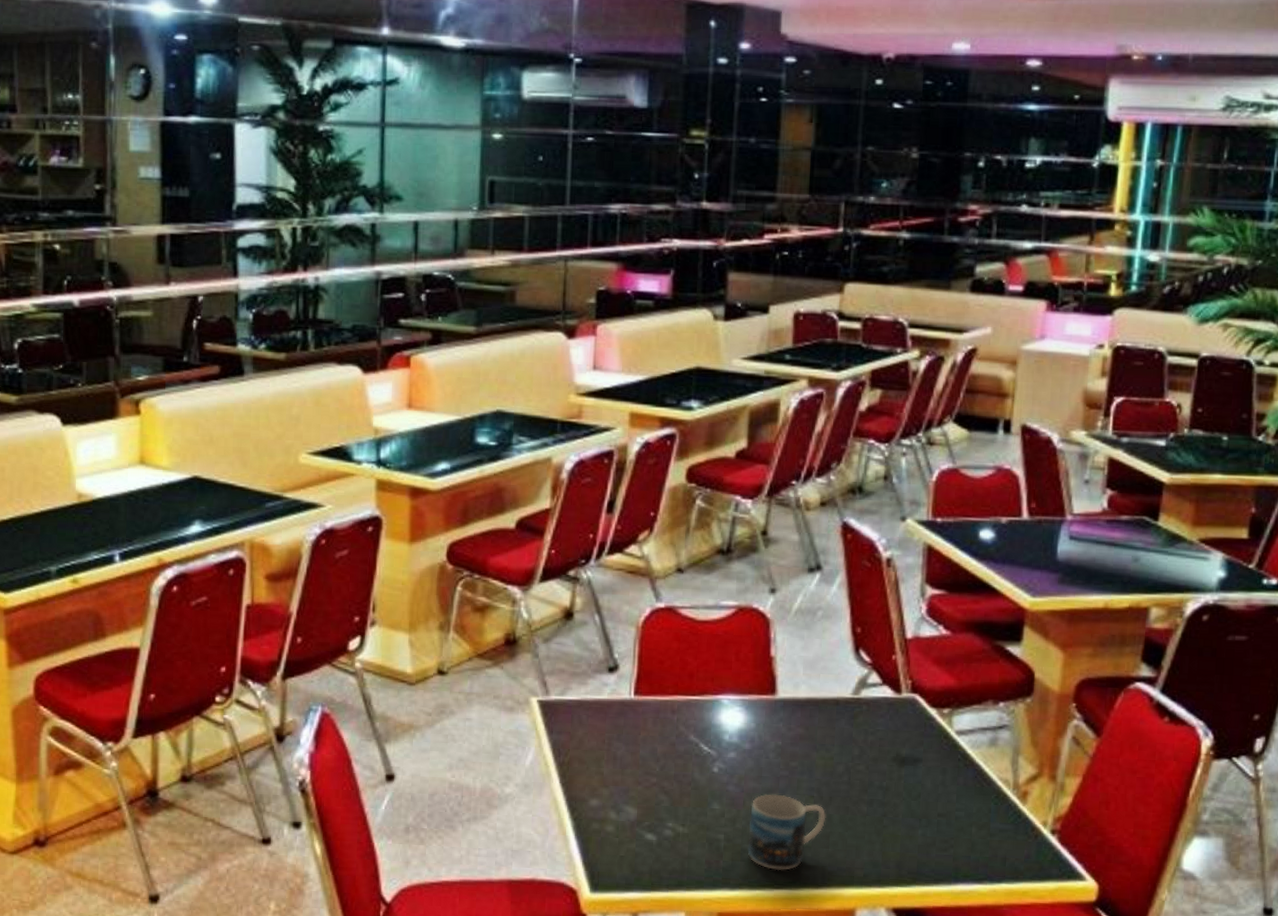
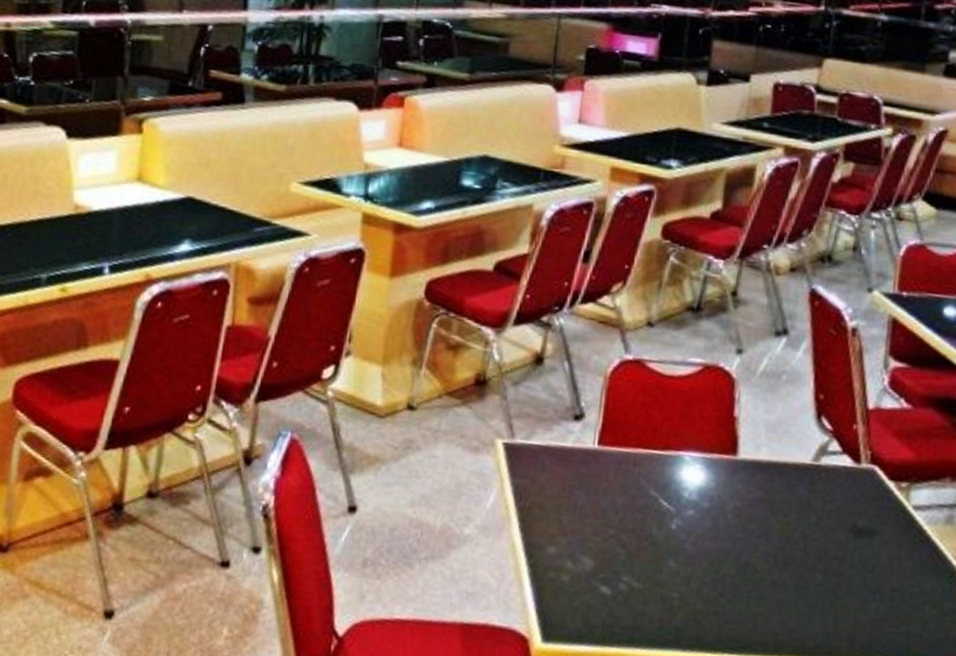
mug: present [747,793,826,870] -> none [700,554,781,635]

